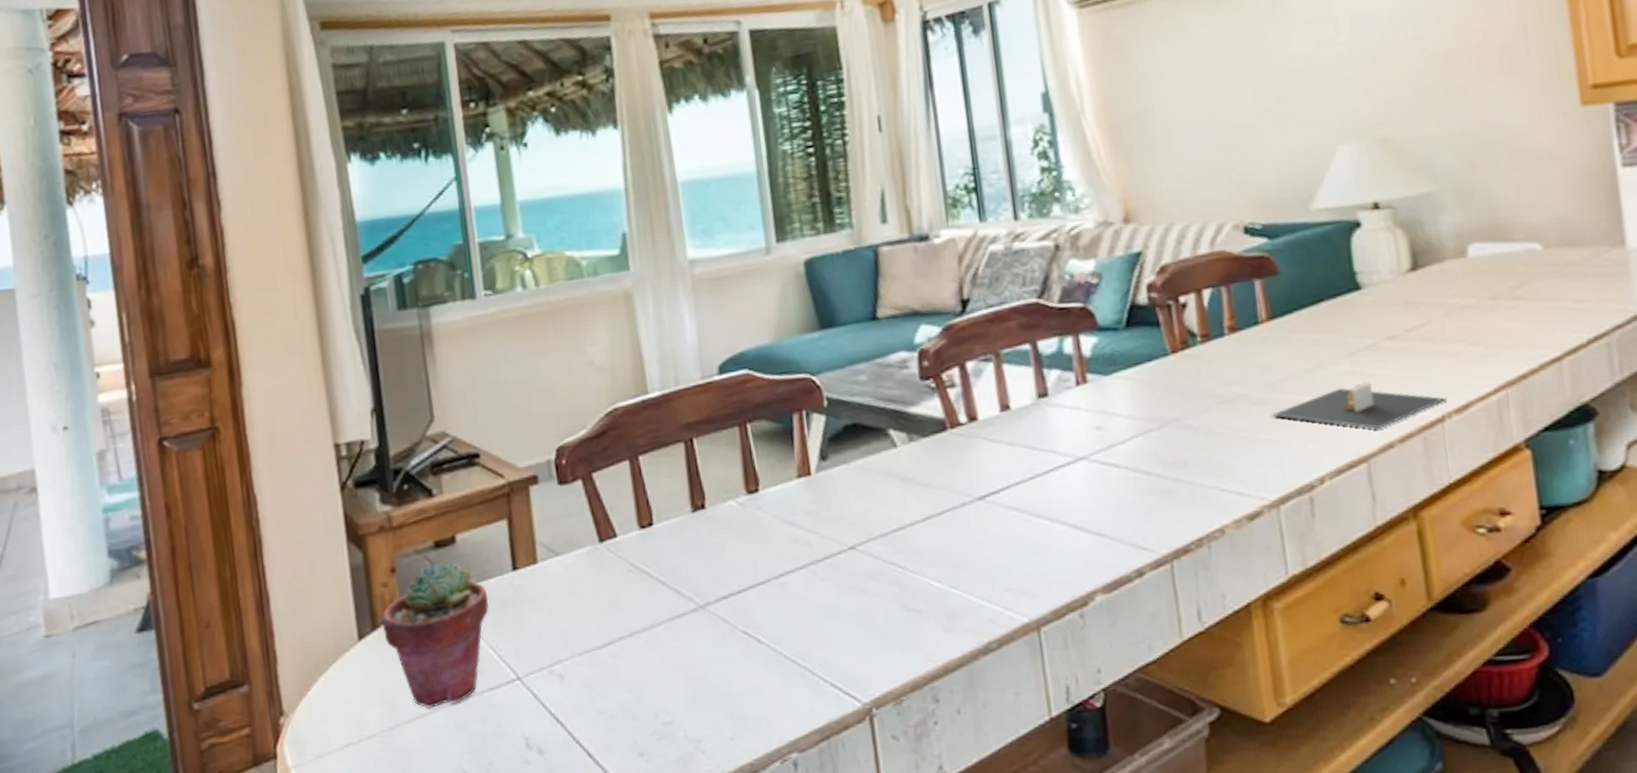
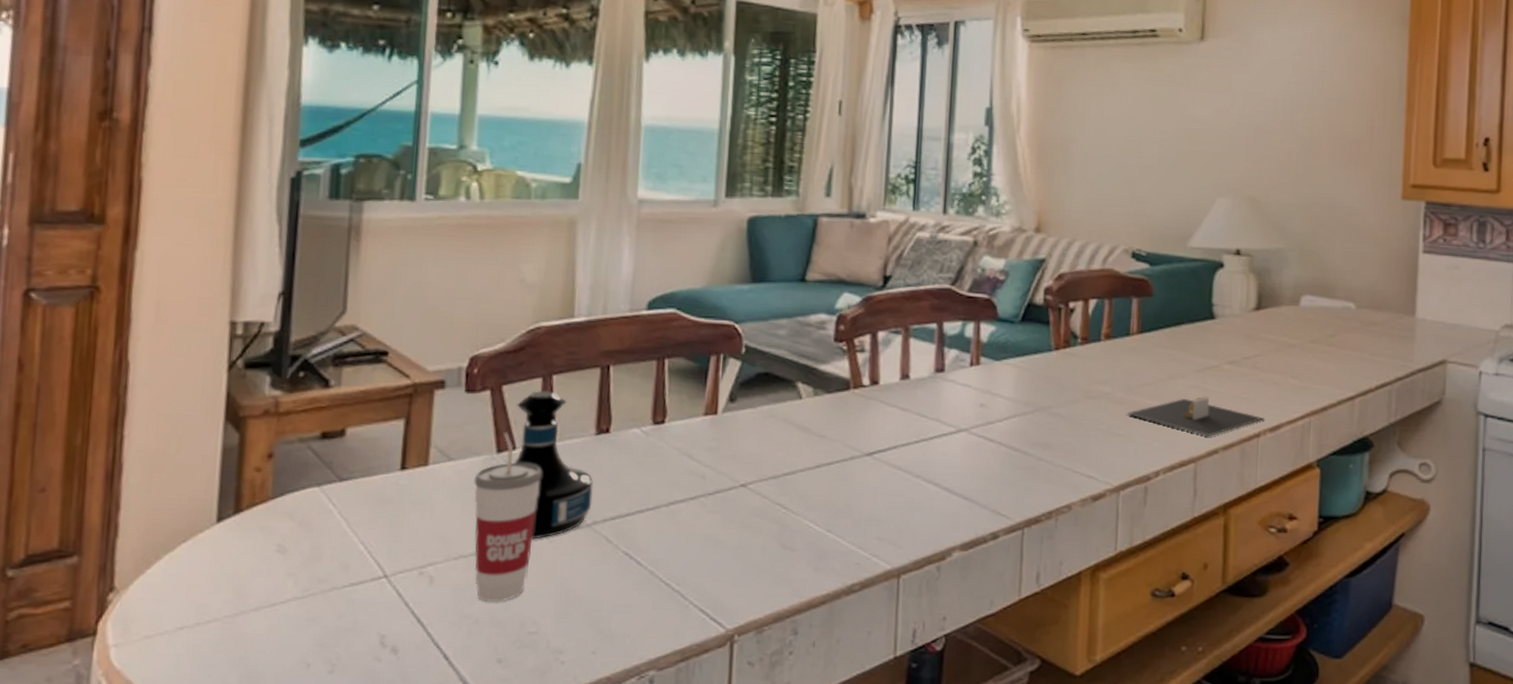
potted succulent: present [382,562,489,709] -> none [247,453,369,599]
cup: none [583,520,653,696] -> present [474,432,542,603]
tequila bottle: none [609,472,702,627] -> present [514,390,593,540]

